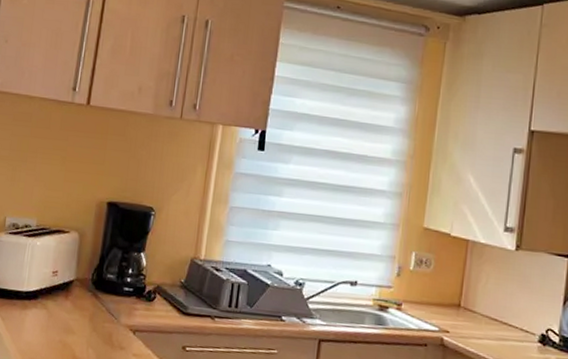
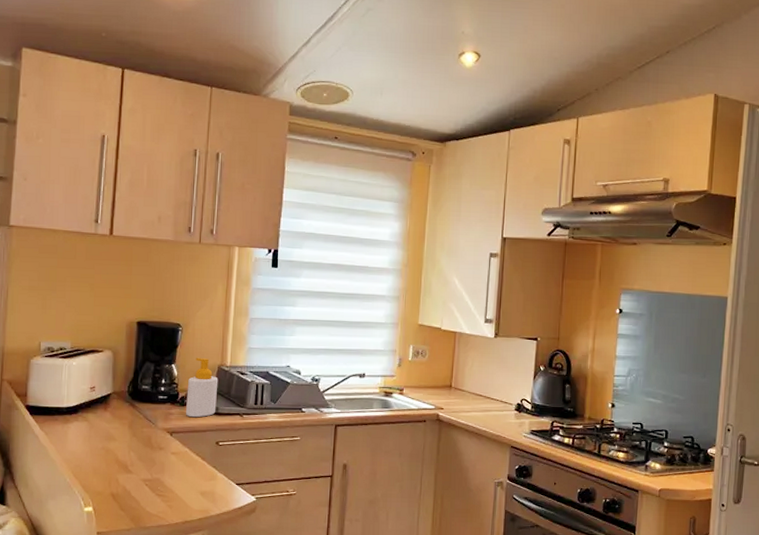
soap bottle: none [152,247,190,317] -> present [186,357,218,418]

